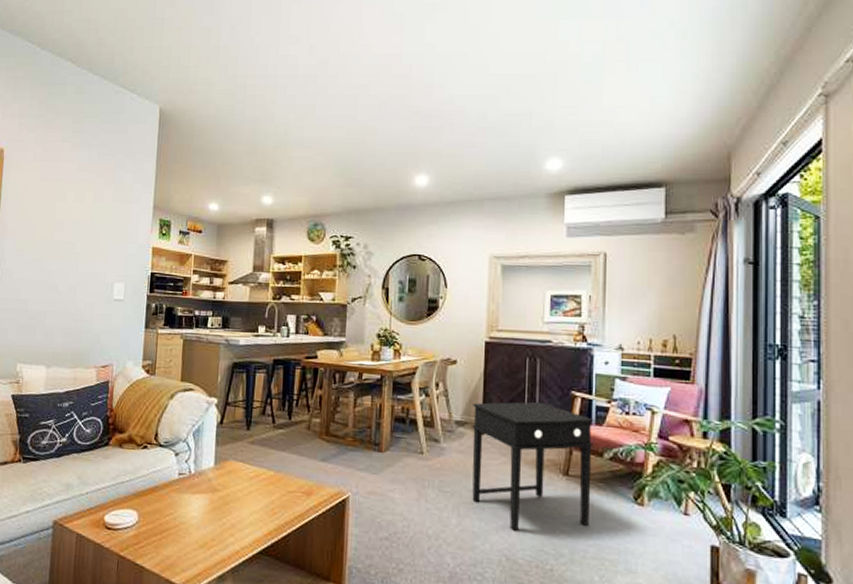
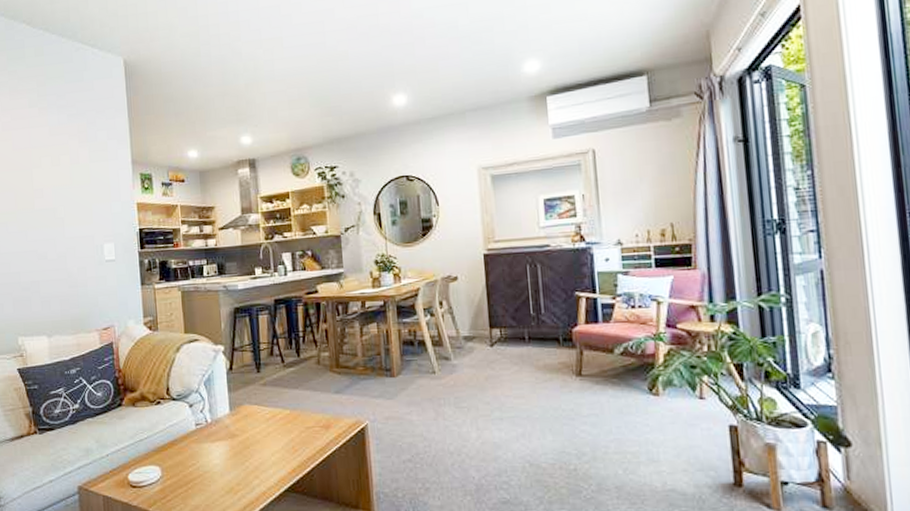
side table: present [472,401,594,532] -> none [478,307,607,438]

